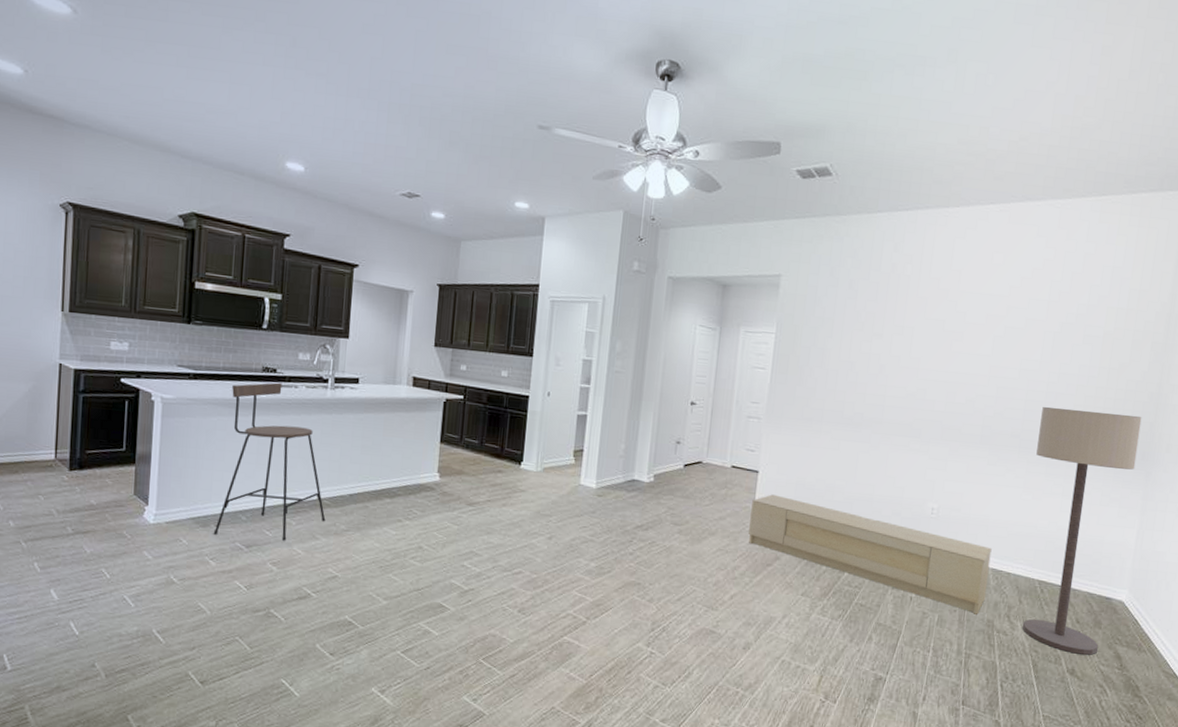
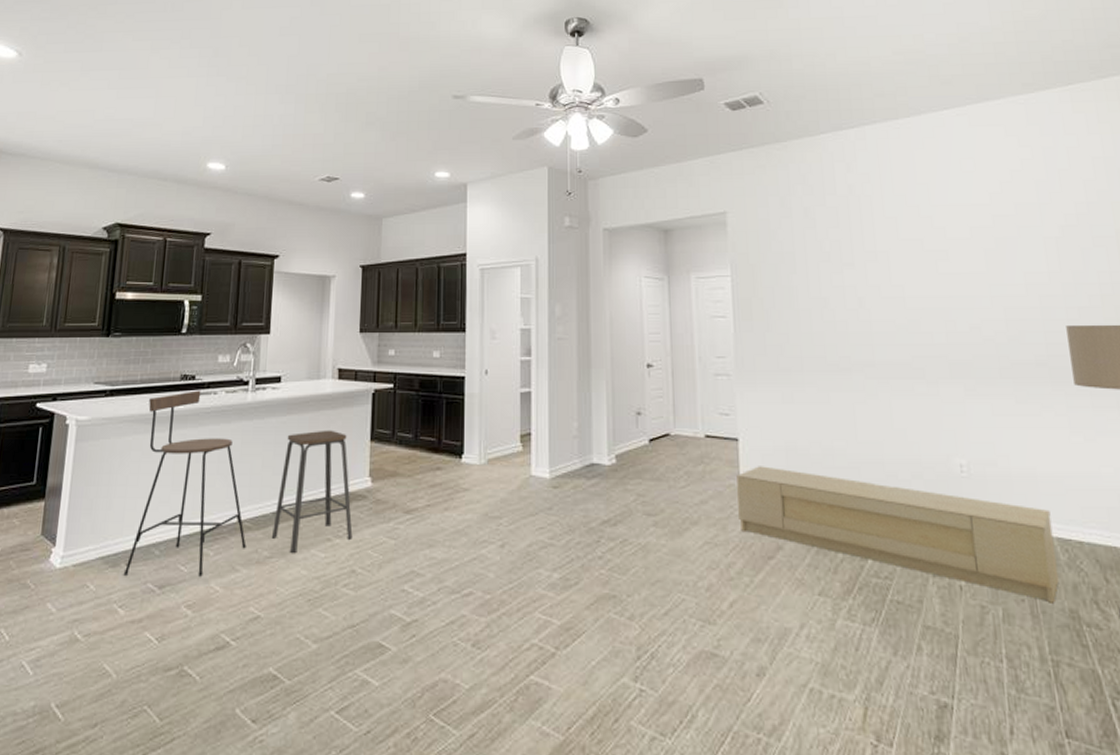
bar stool: none [348,429,421,529] -> present [271,430,353,553]

